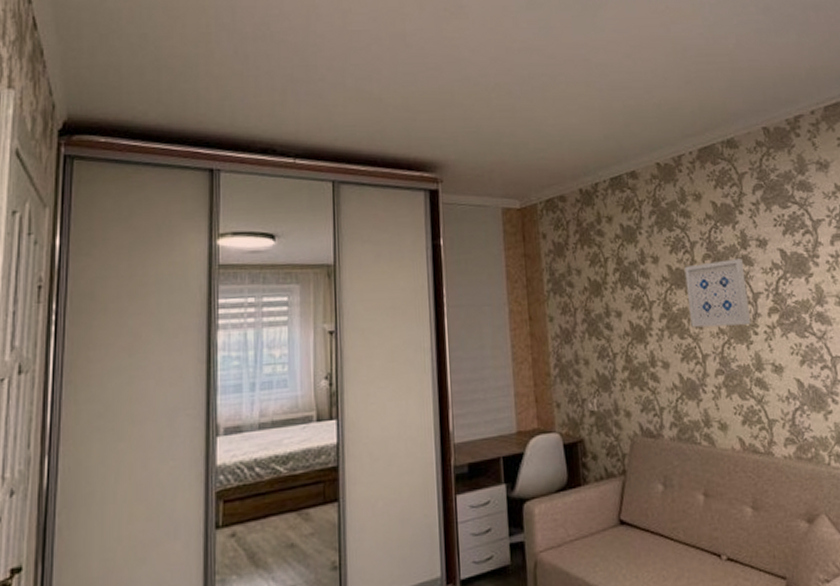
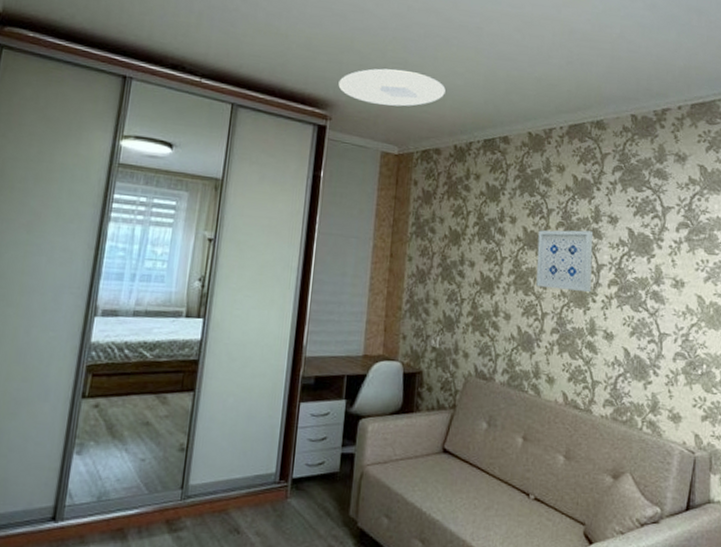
ceiling light: none [444,116,561,158] -> present [338,68,446,107]

